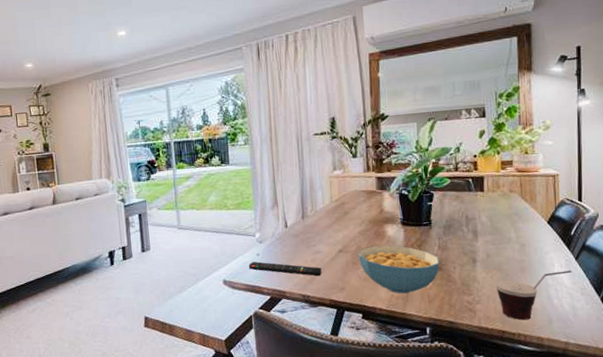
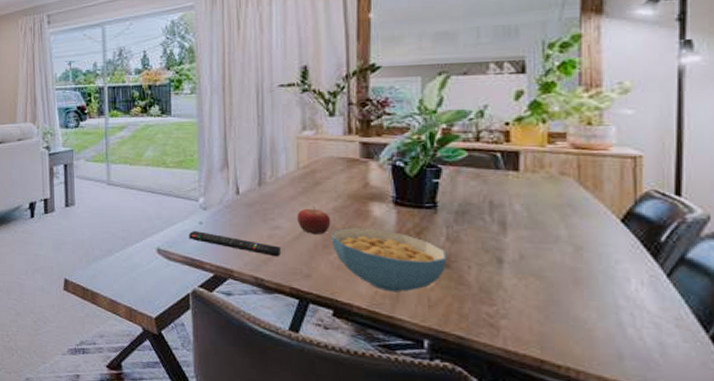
fruit: none [332,231,358,255] -> present [297,205,331,234]
cup: present [495,270,572,321] -> none [532,290,660,351]

